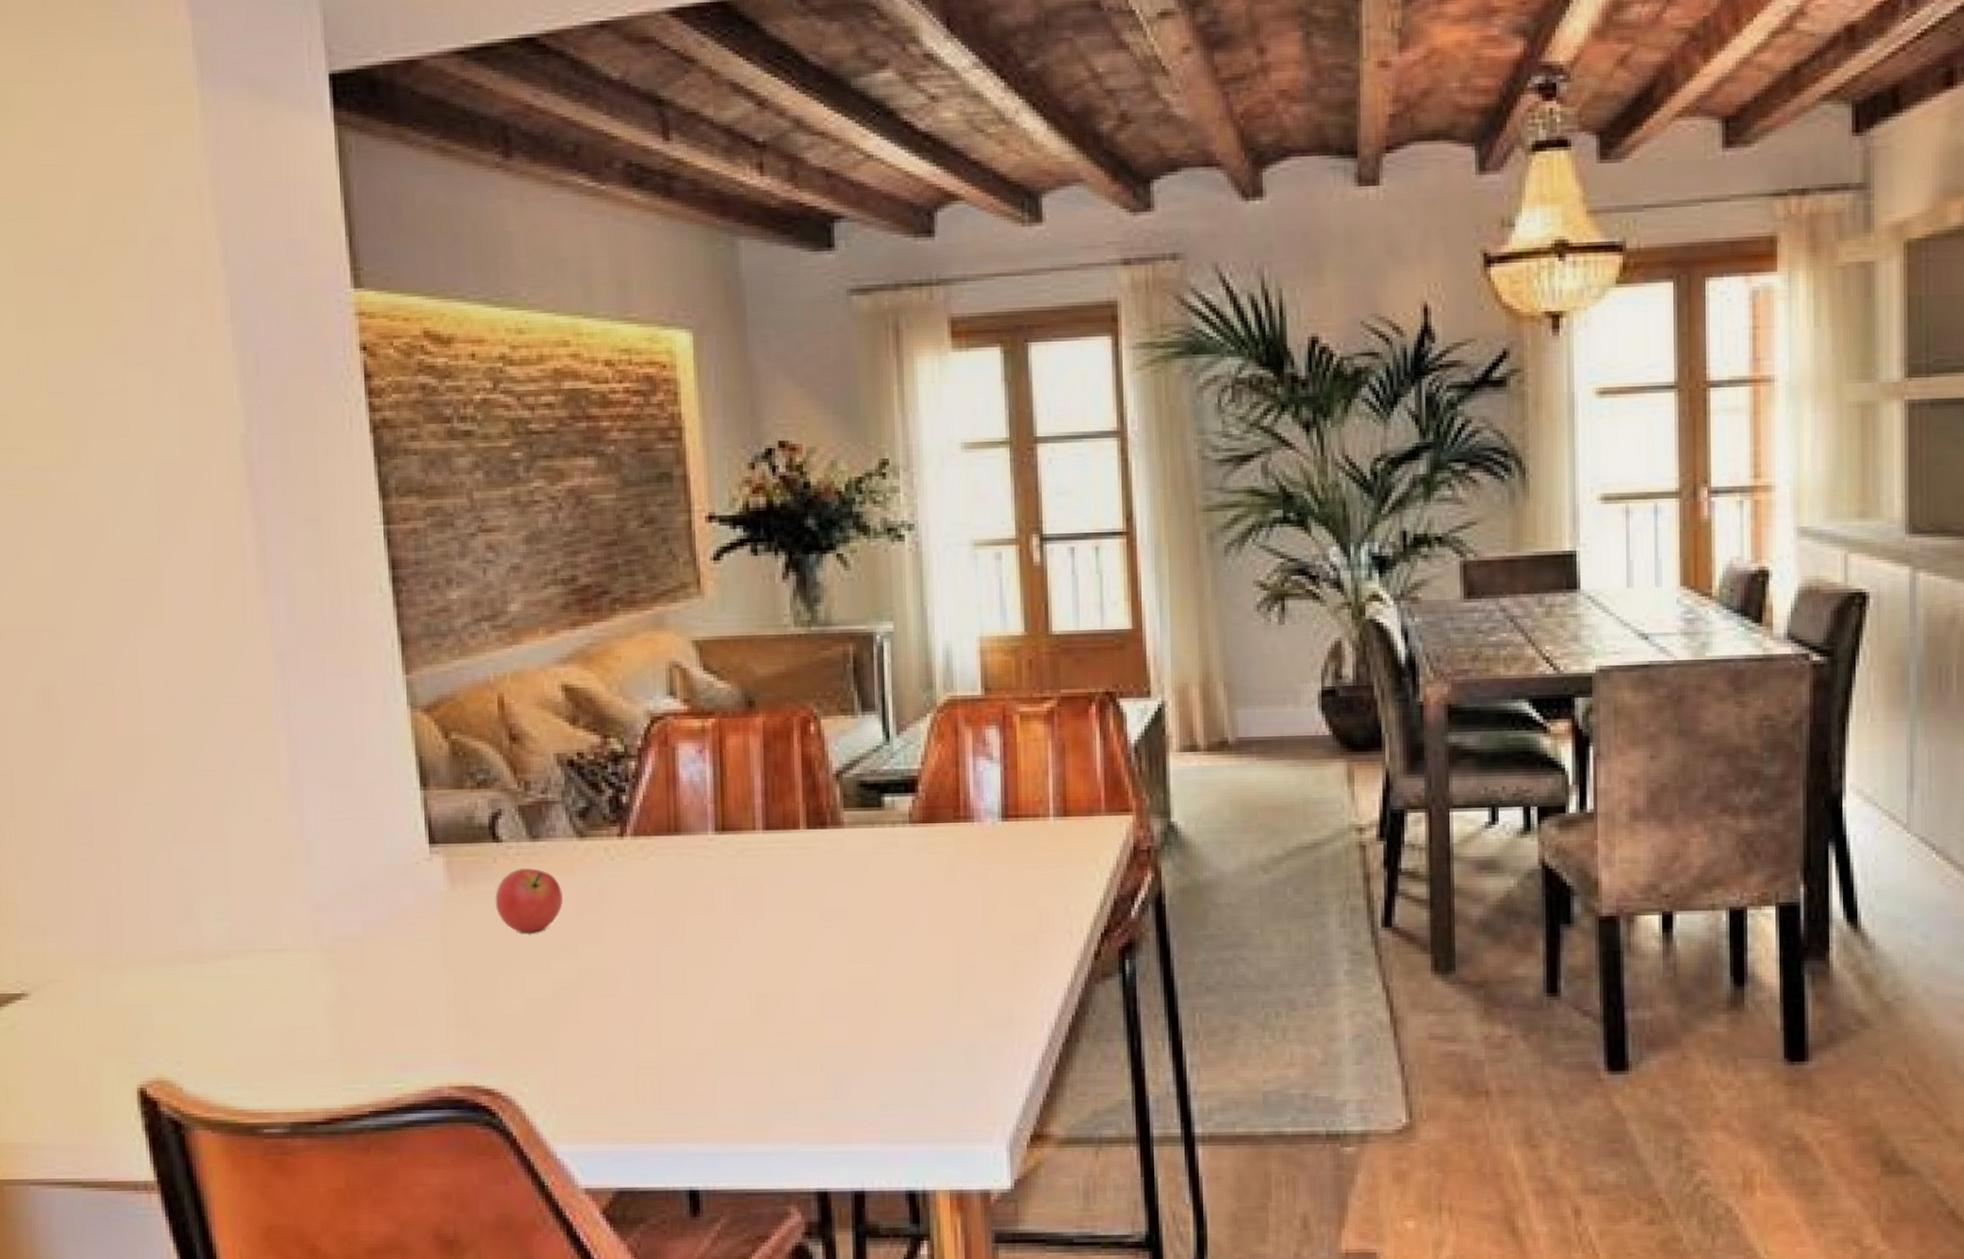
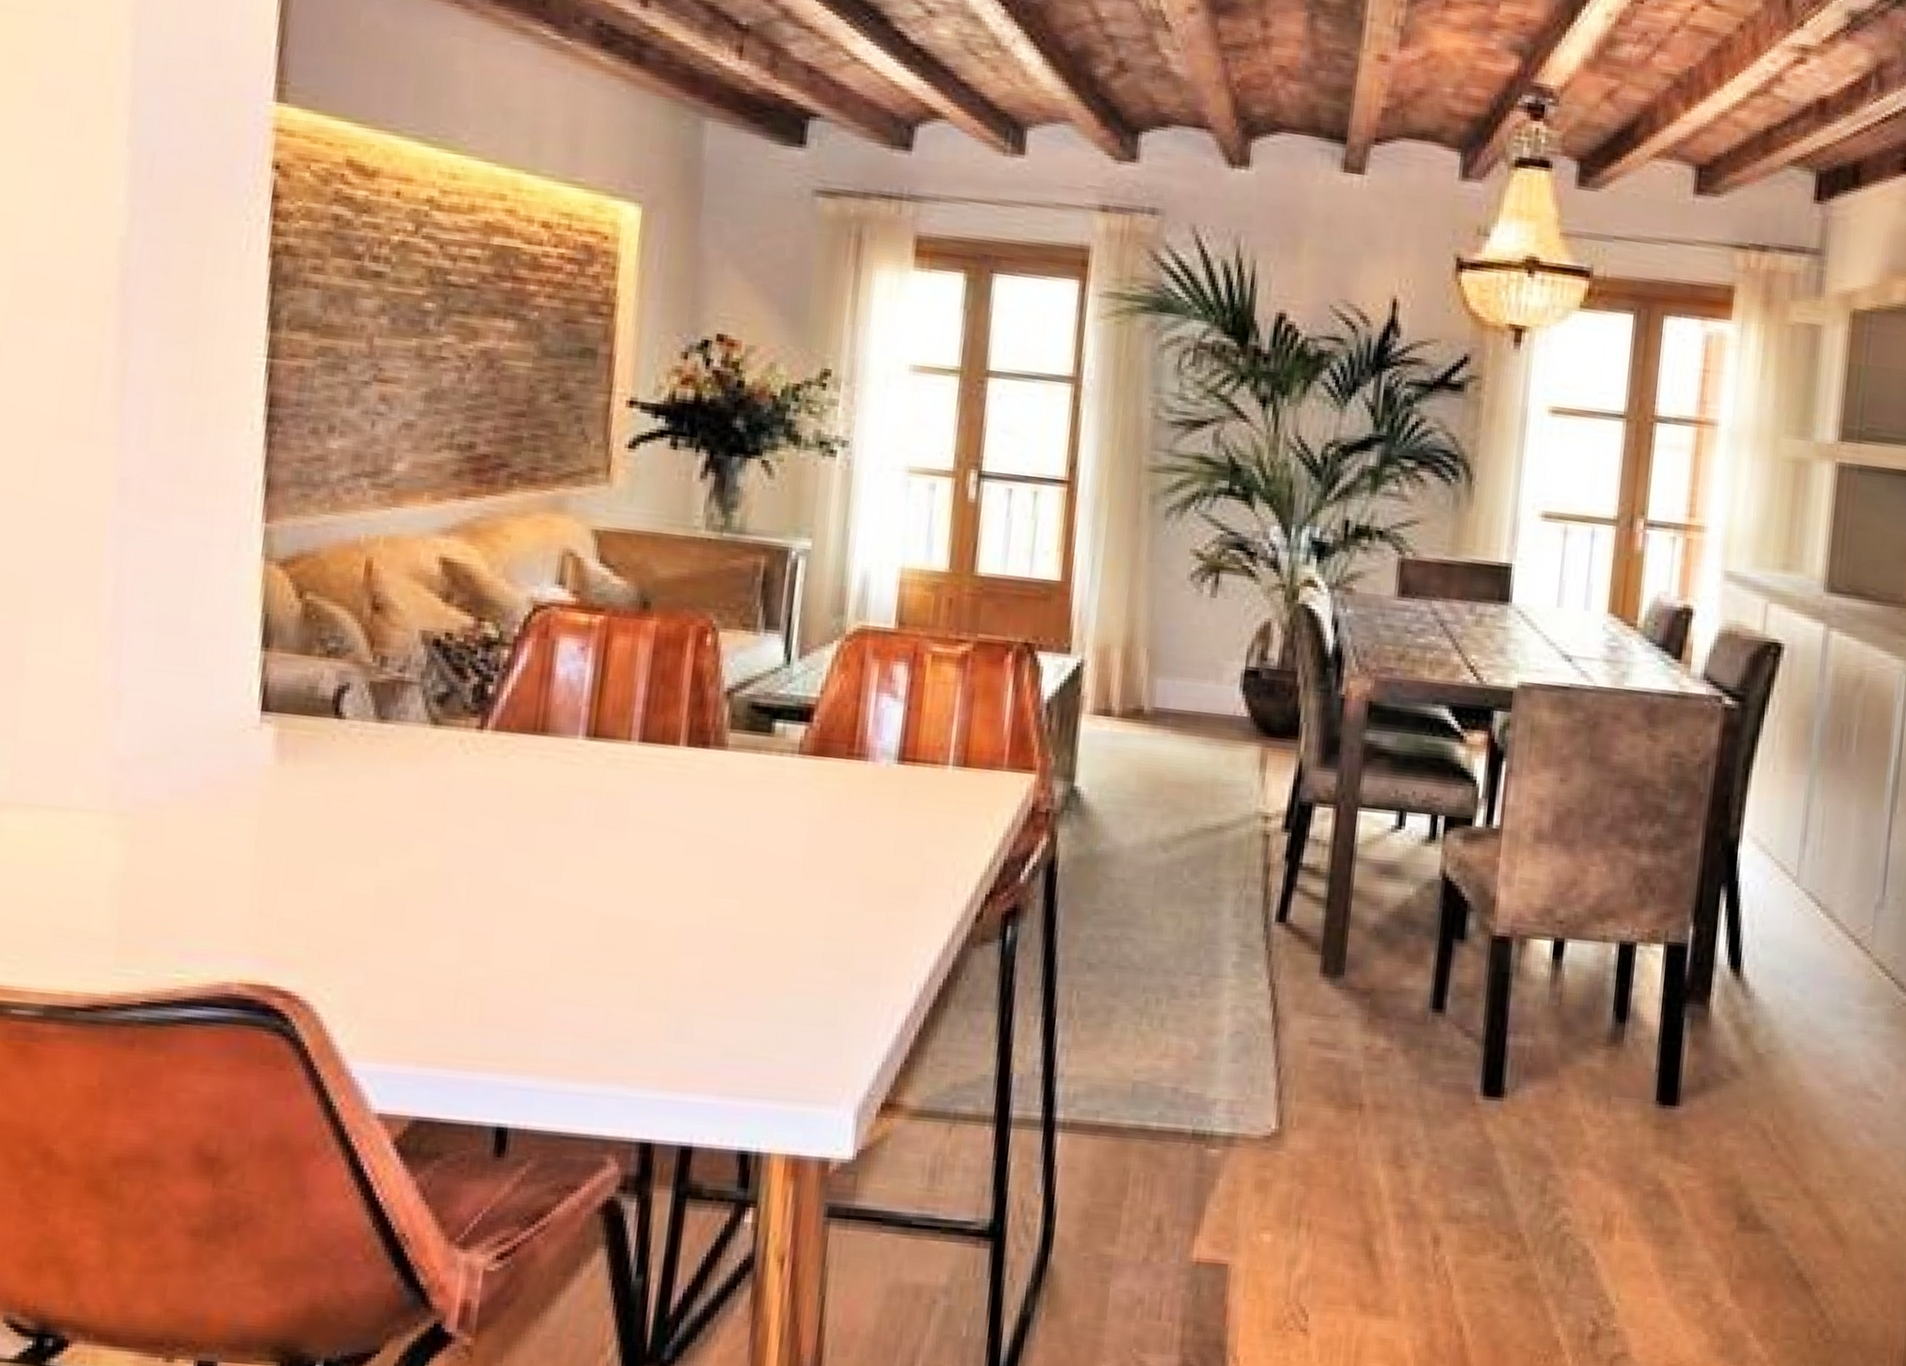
fruit: present [495,868,563,934] -> none [325,750,405,824]

